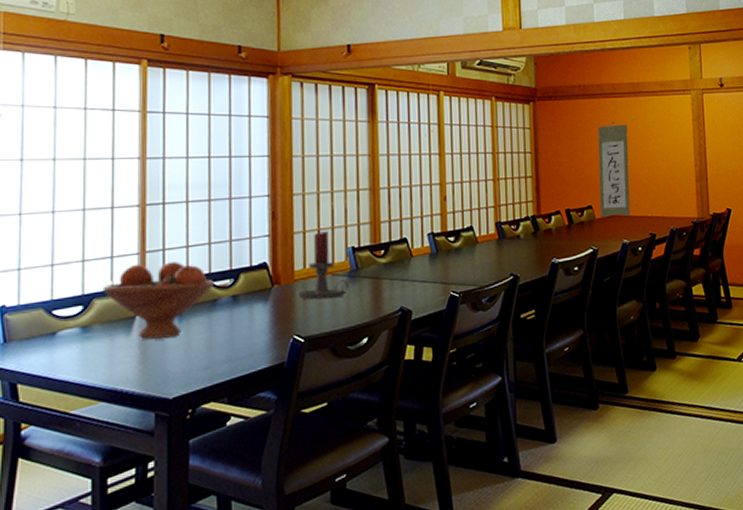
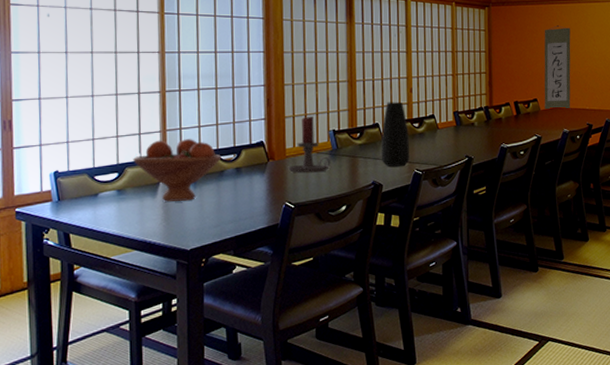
vase: none [409,212,444,290] -> present [381,101,410,167]

